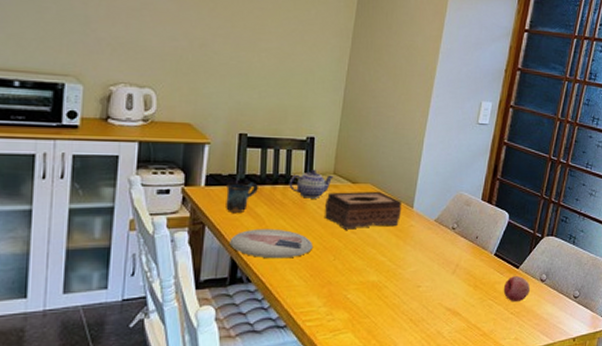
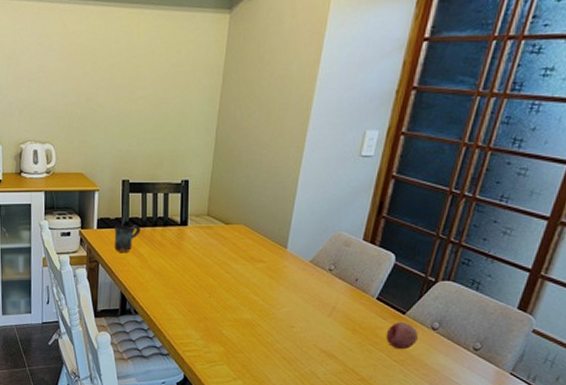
plate: present [229,228,314,259] -> none [119,267,191,295]
teapot: present [289,169,334,199] -> none [167,211,207,239]
tissue box: present [325,191,402,230] -> none [200,231,276,269]

